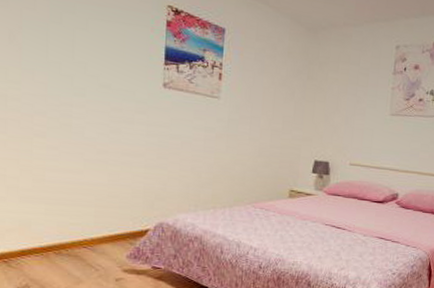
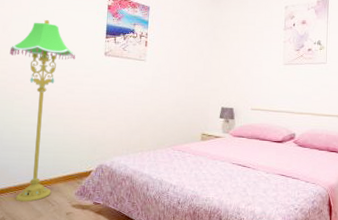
floor lamp: none [21,31,122,267] -> present [9,19,76,202]

